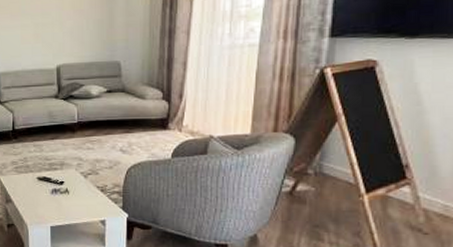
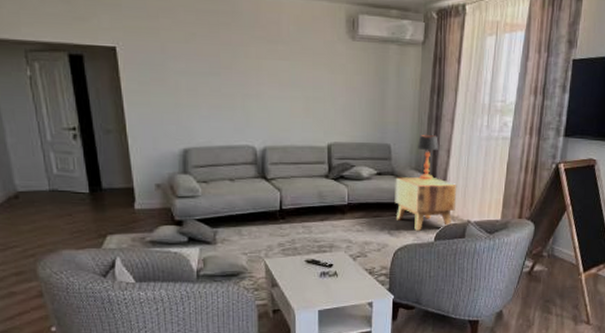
side table: none [126,92,195,147] -> present [394,177,456,231]
table lamp: none [150,48,173,95] -> present [418,135,439,180]

